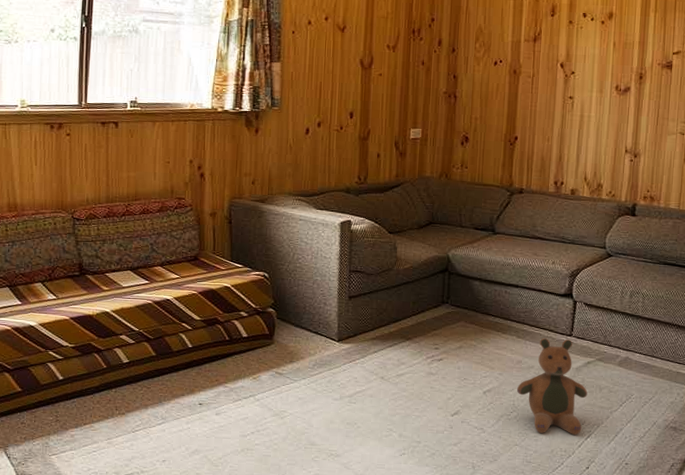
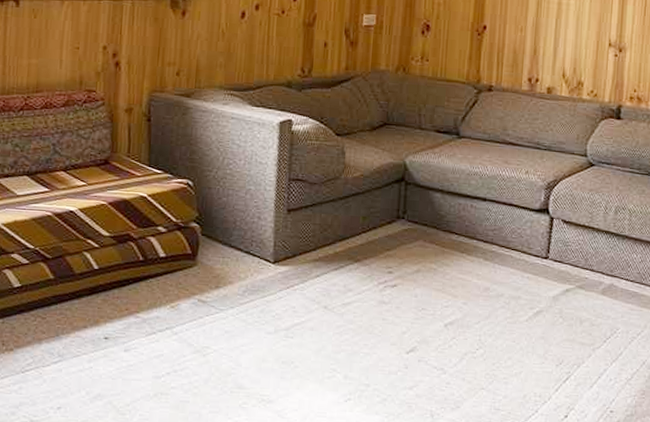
teddy bear: present [516,338,588,435] -> none [483,261,566,377]

